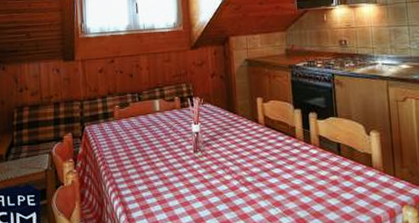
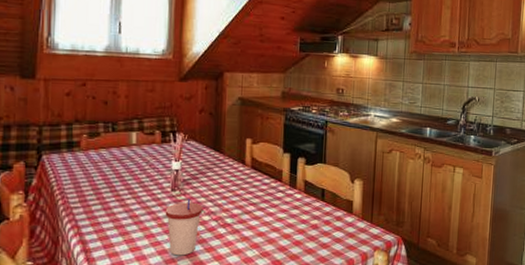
cup: none [190,159,224,215] -> present [165,198,203,256]

